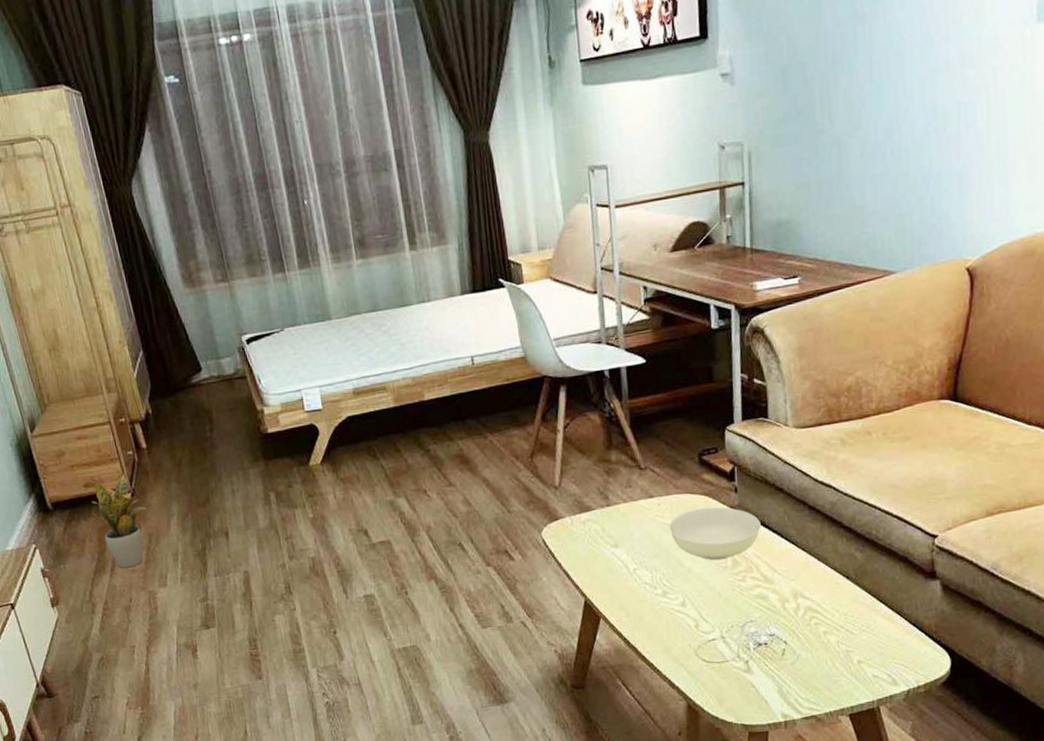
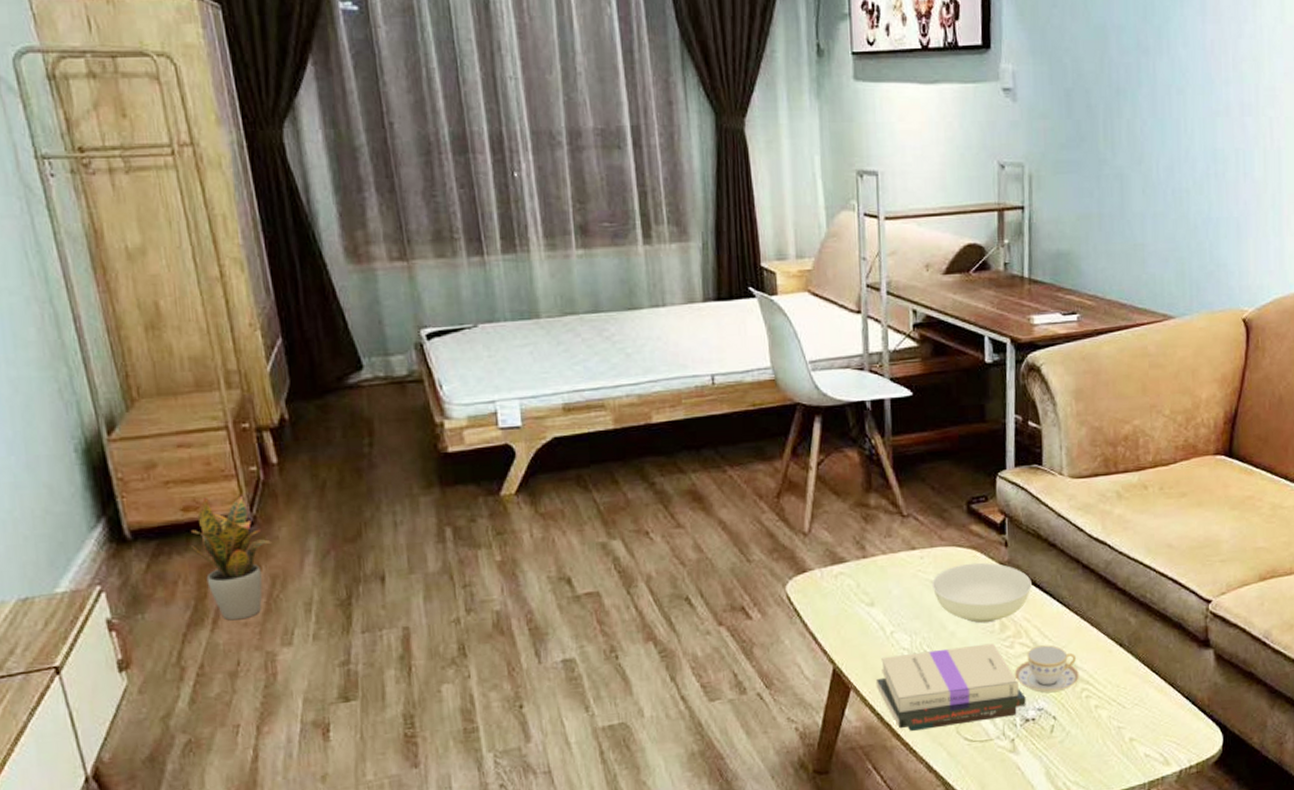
books: none [622,577,759,653] -> present [875,643,1026,731]
teacup: none [746,578,809,621] -> present [1014,645,1080,693]

